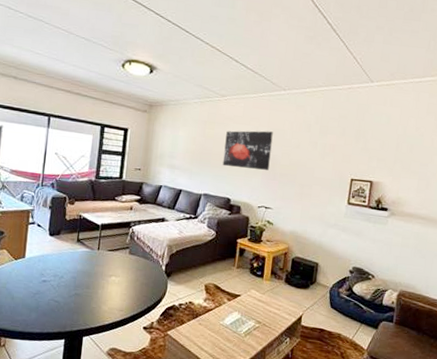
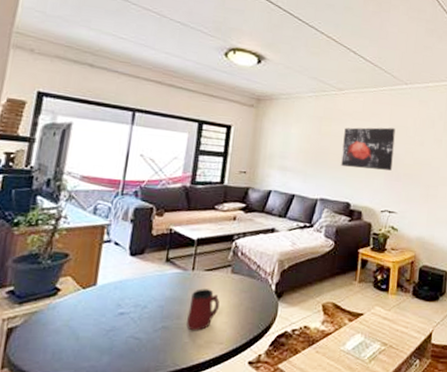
mug: none [94,265,120,299] -> present [186,289,220,331]

